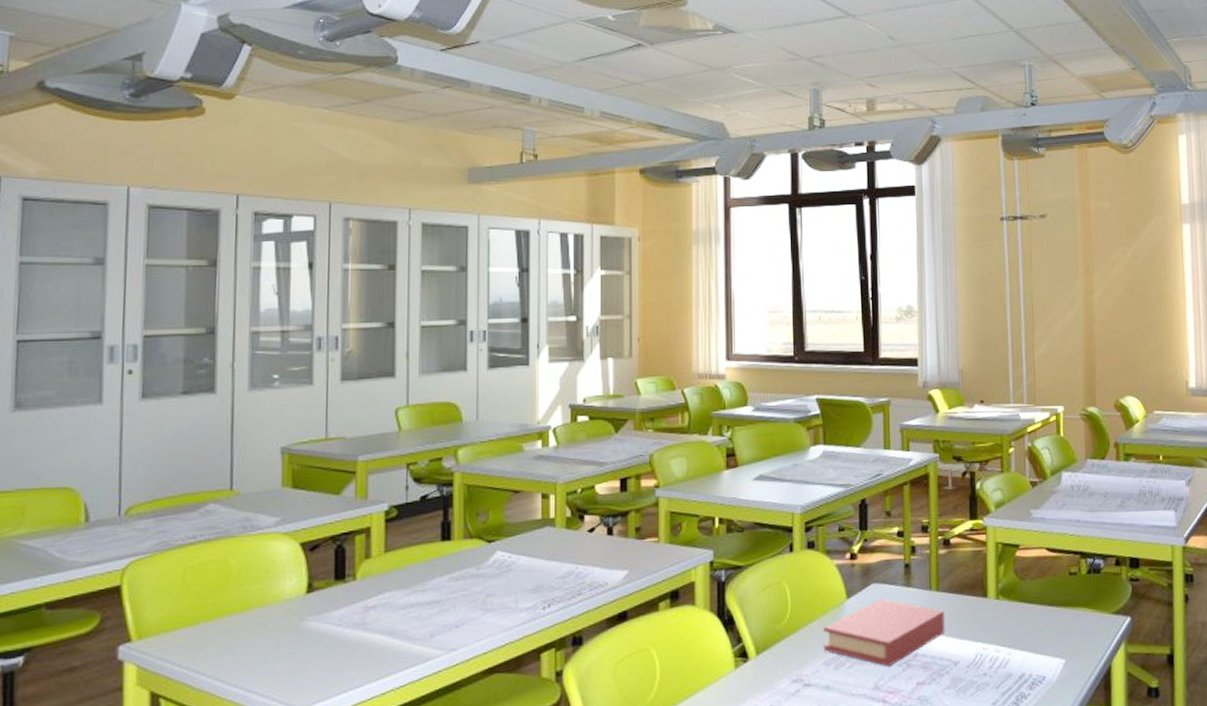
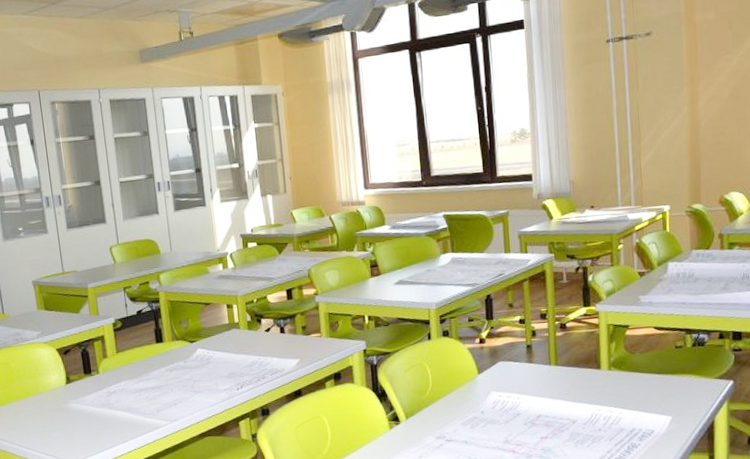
book: present [823,599,945,666] -> none [460,373,564,425]

